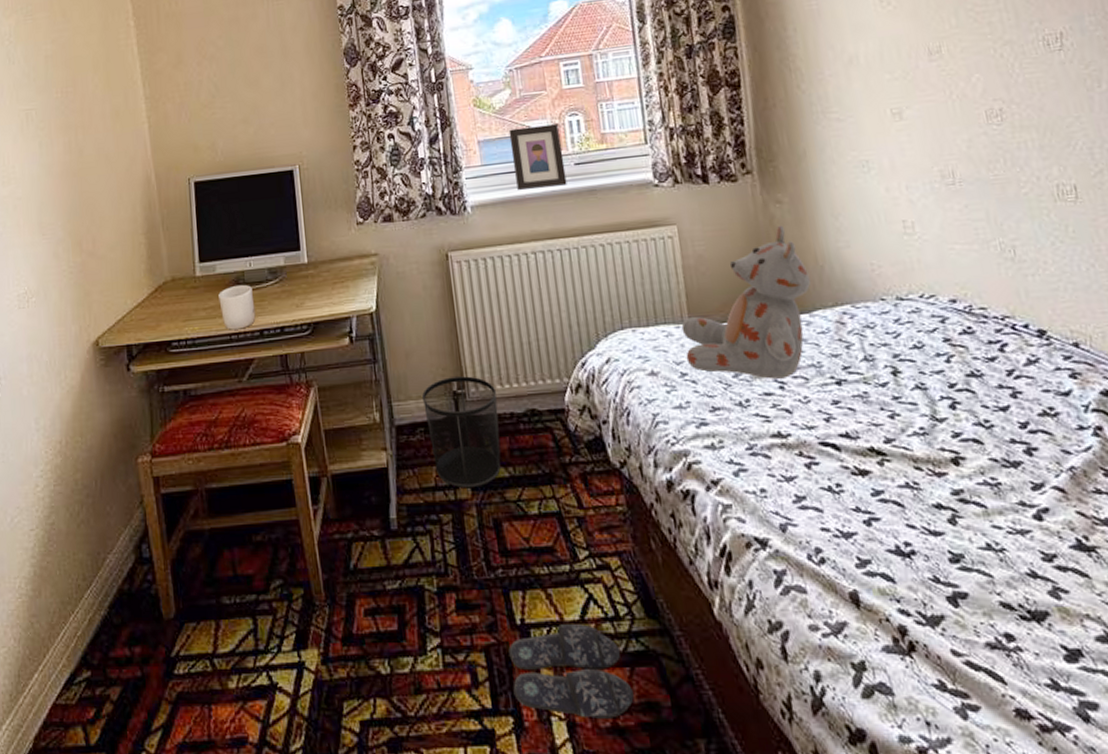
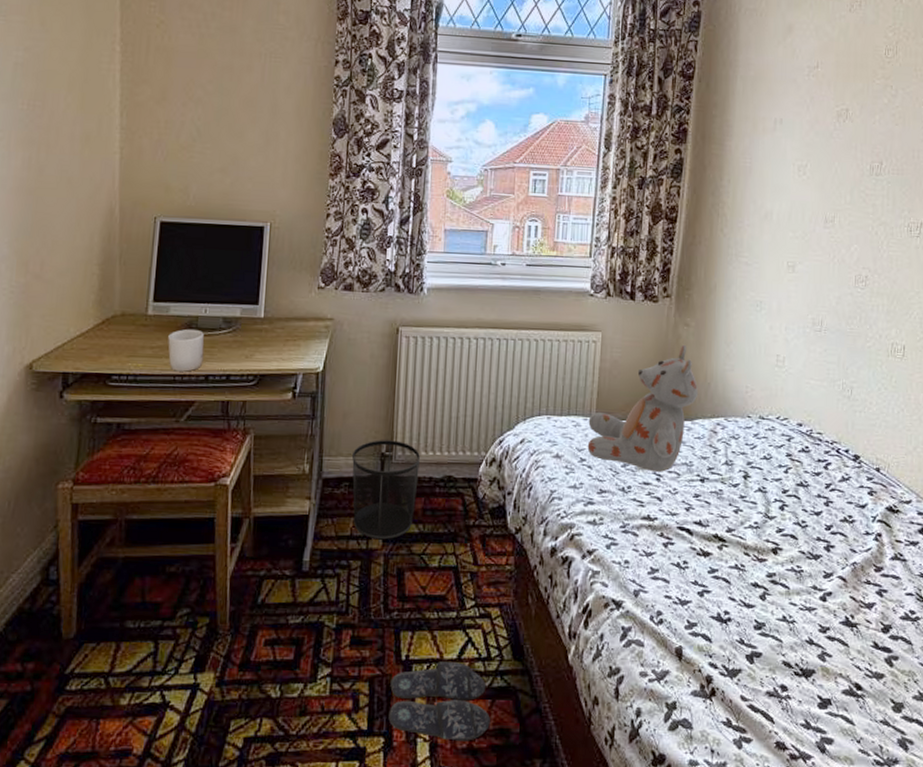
picture frame: present [508,124,567,191] -> none [472,224,519,282]

